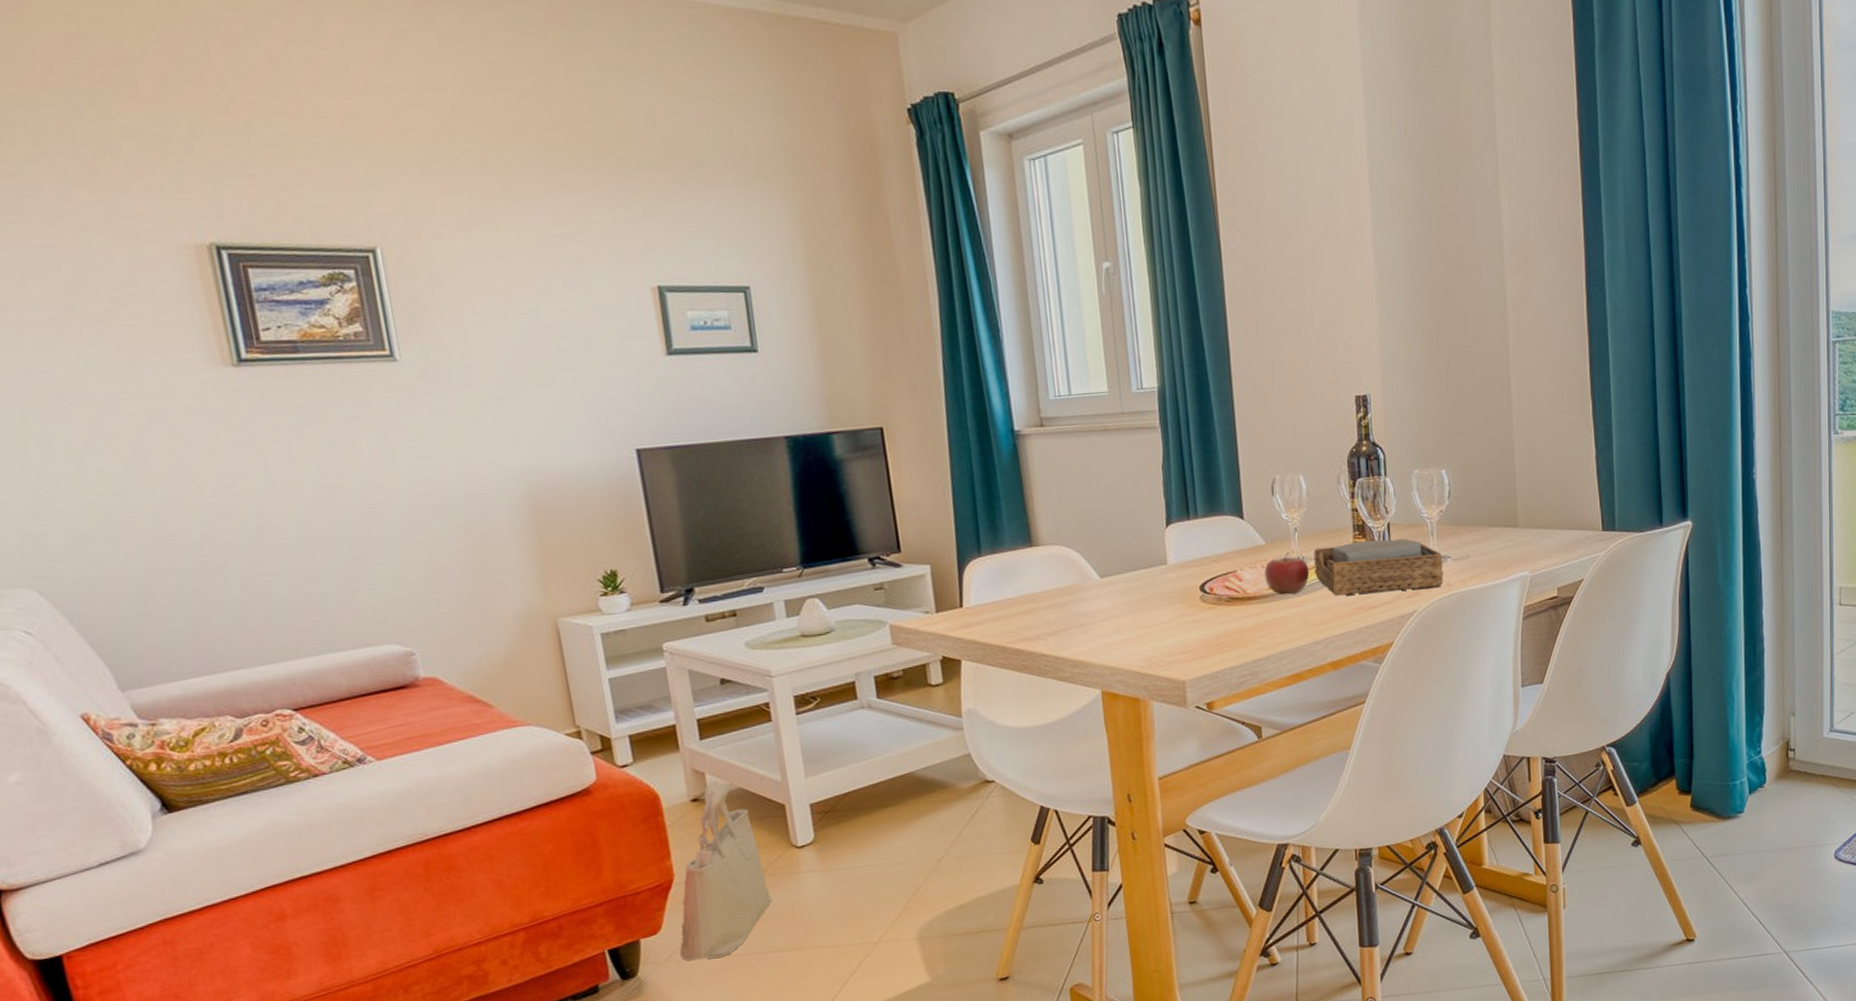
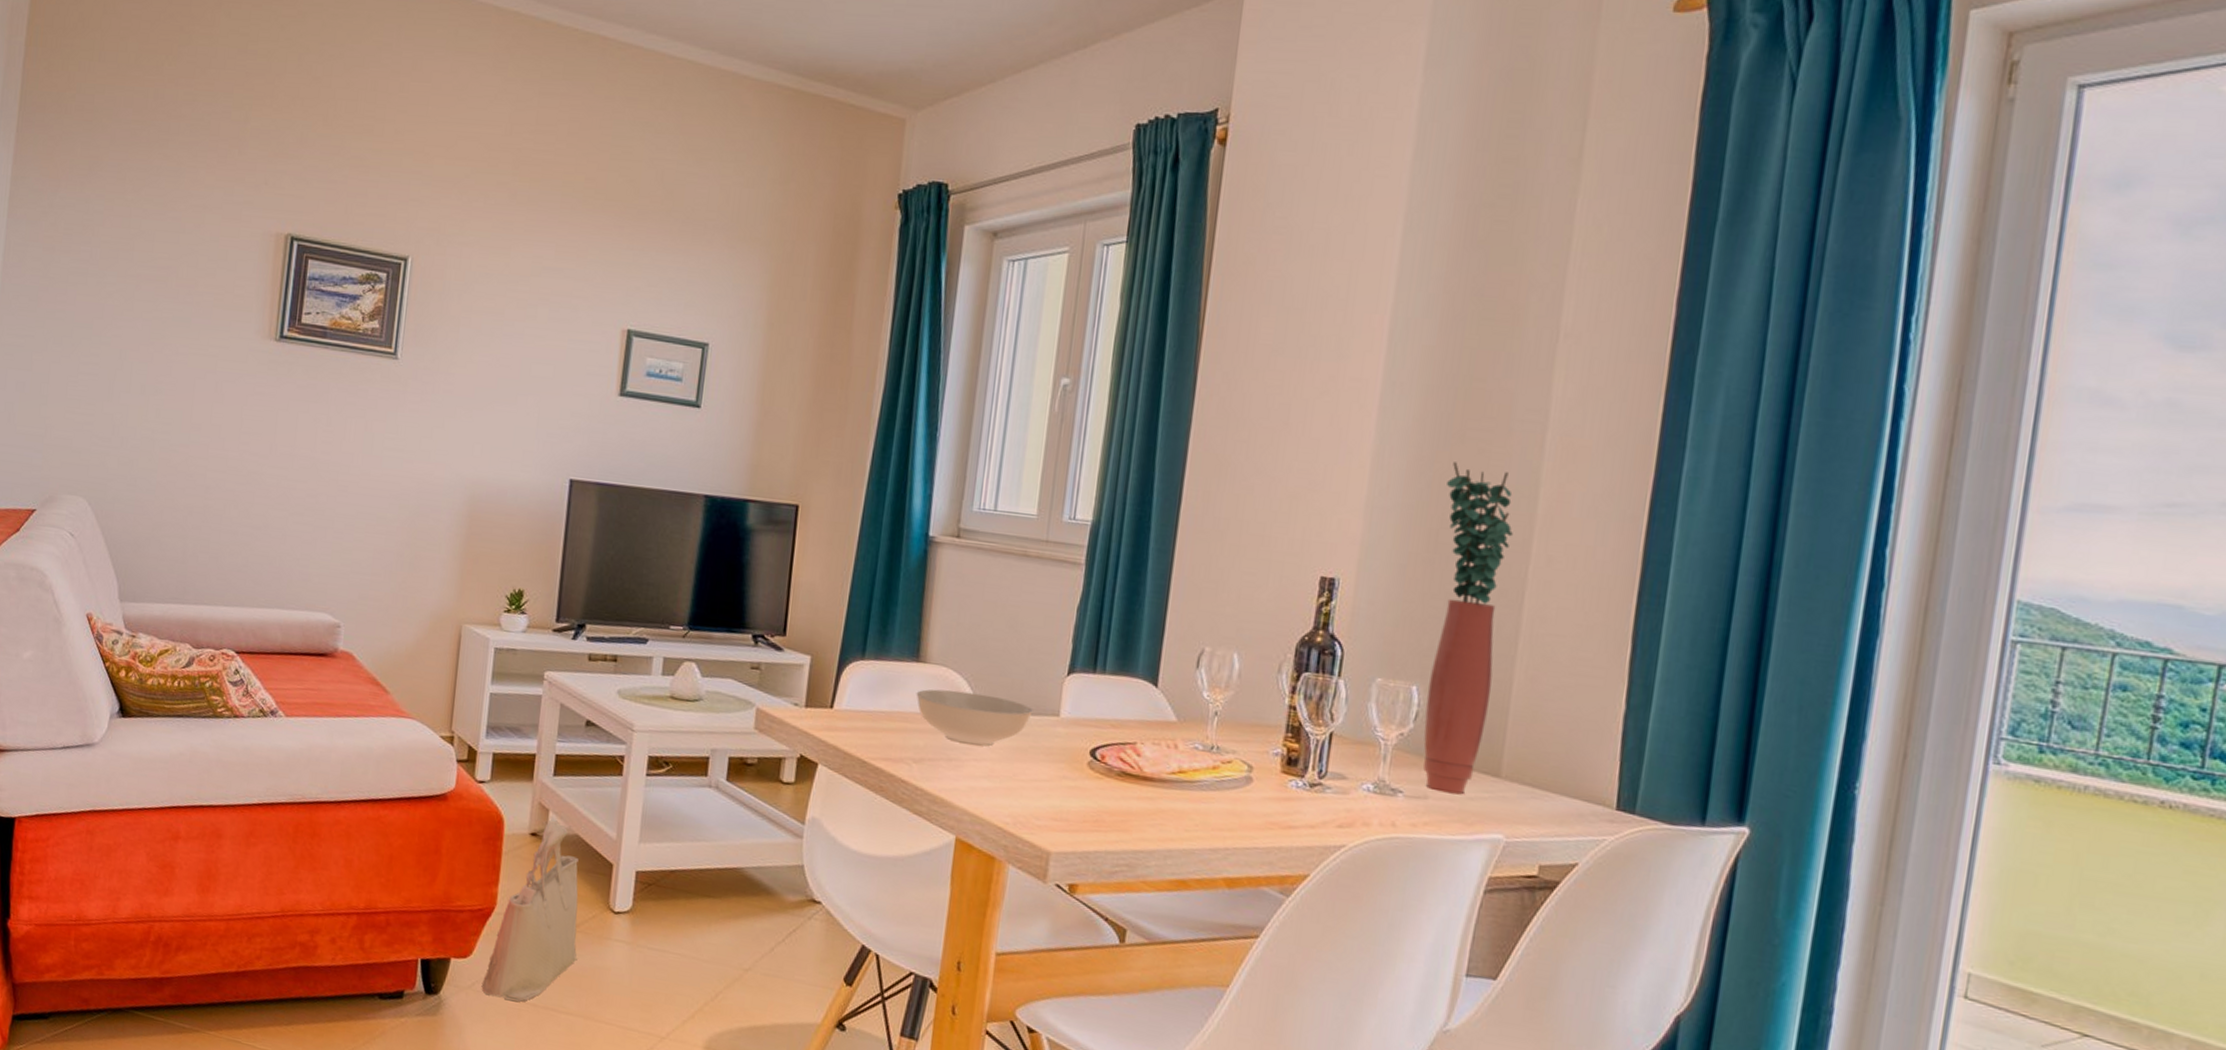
bowl: none [1036,560,1144,609] -> present [916,689,1033,747]
fruit: present [1264,552,1310,596] -> none [1167,737,1223,788]
napkin holder: present [1313,538,1444,596] -> none [1229,740,1392,825]
vase: none [1437,279,1501,550] -> present [1422,462,1513,795]

